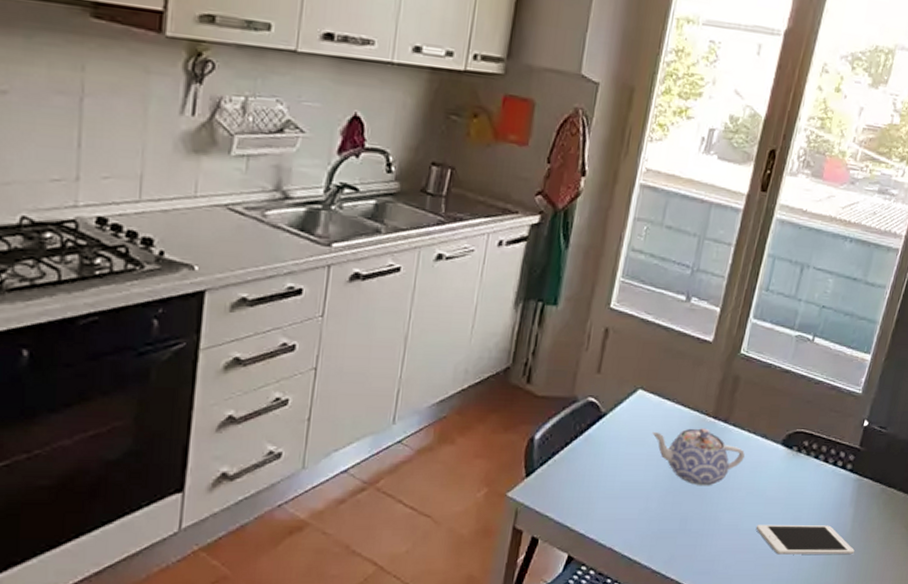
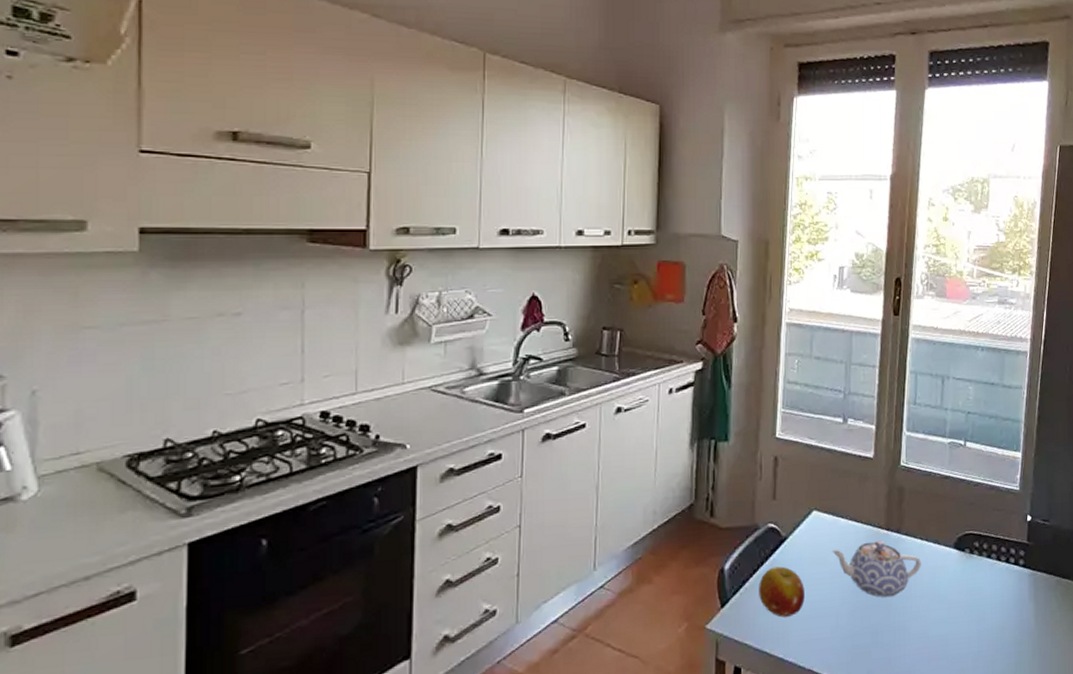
fruit: none [567,442,618,494] -> present [759,566,805,617]
cell phone: present [756,524,854,555] -> none [944,623,1043,658]

